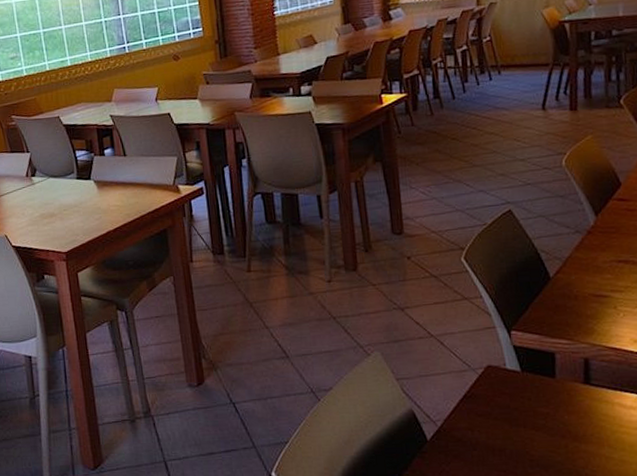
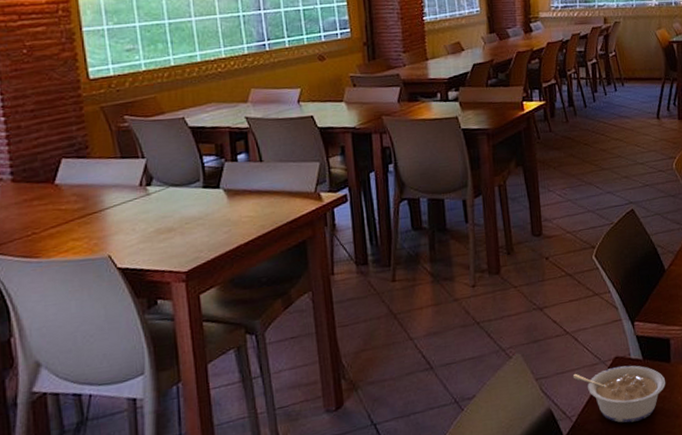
legume: none [437,376,550,436] -> present [572,365,666,423]

